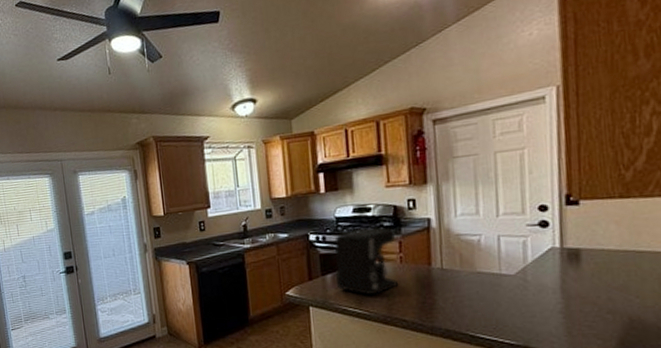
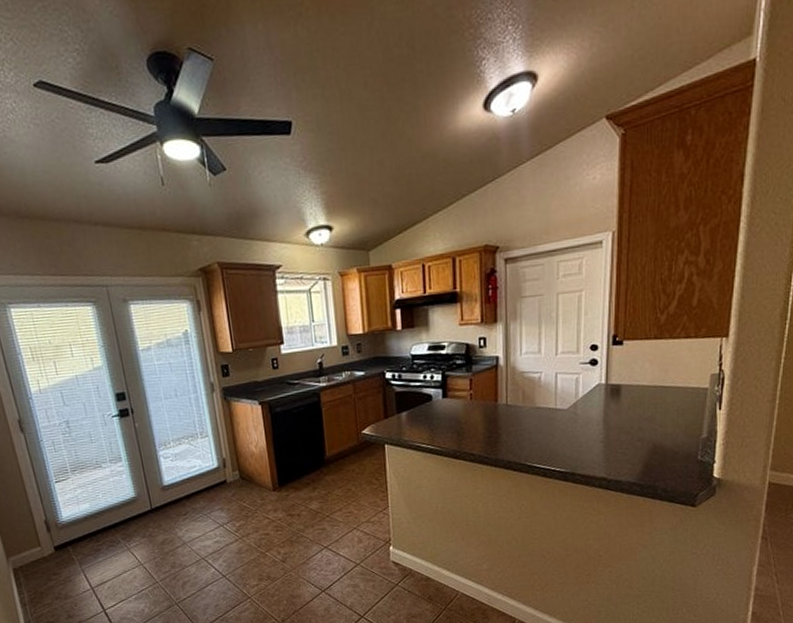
coffee maker: present [334,227,399,296] -> none [410,365,469,432]

